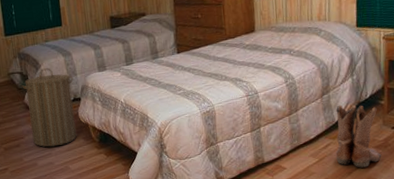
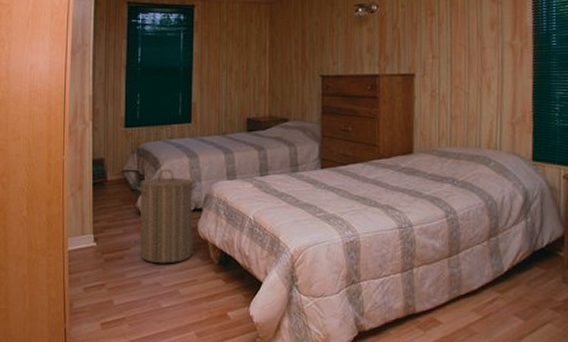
boots: present [335,105,382,168] -> none [503,251,560,333]

